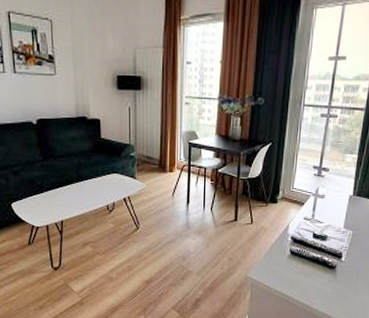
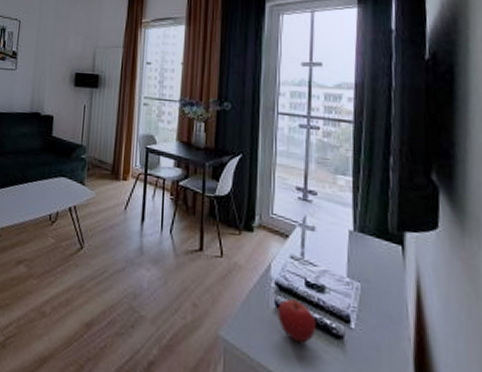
fruit: none [291,247,318,274] -> present [278,299,316,344]

